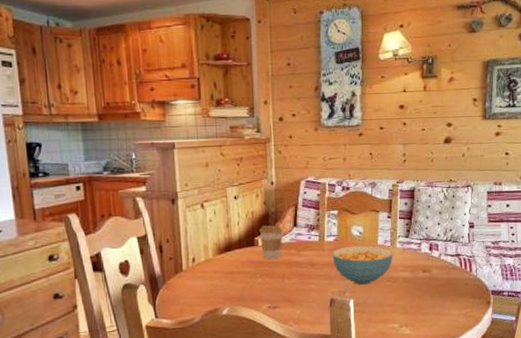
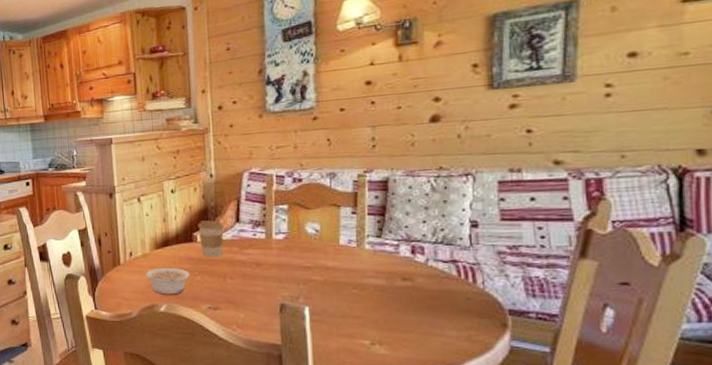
legume: none [208,271,252,298] -> present [145,267,190,295]
cereal bowl: present [332,245,393,285] -> none [282,245,361,291]

